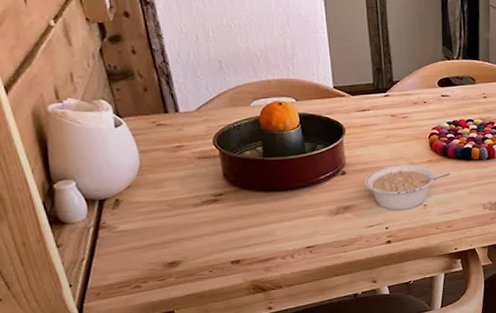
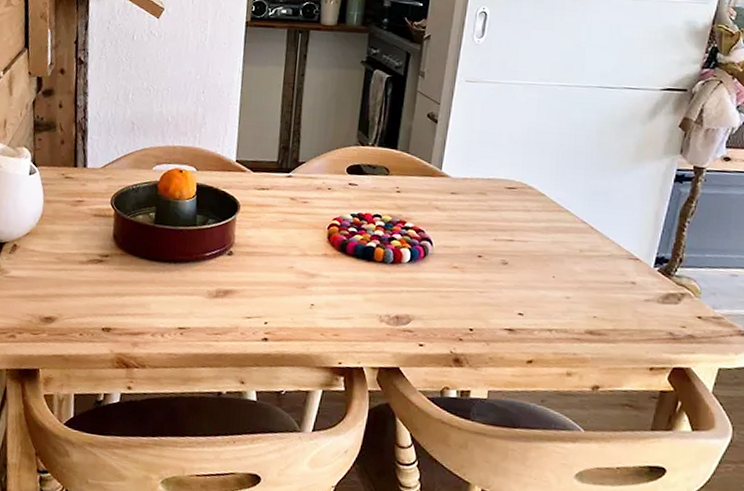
legume: present [364,163,451,211] -> none [250,253,347,307]

